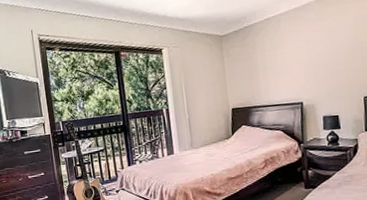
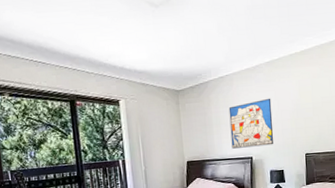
wall art: none [275,38,326,94] -> present [228,98,273,149]

